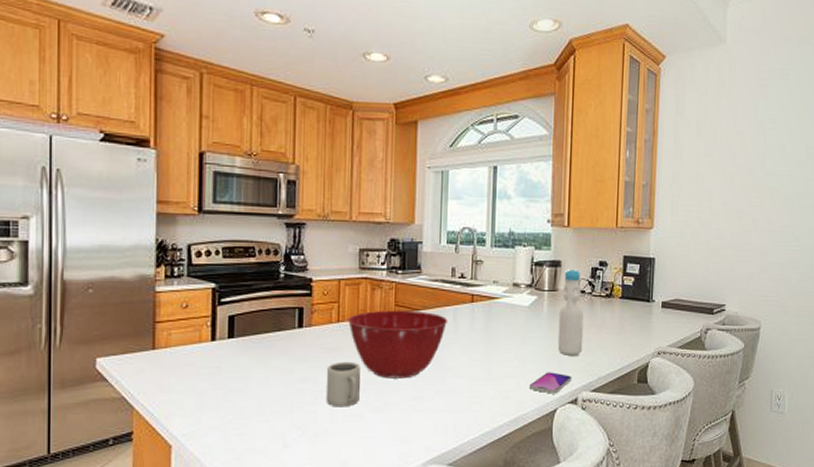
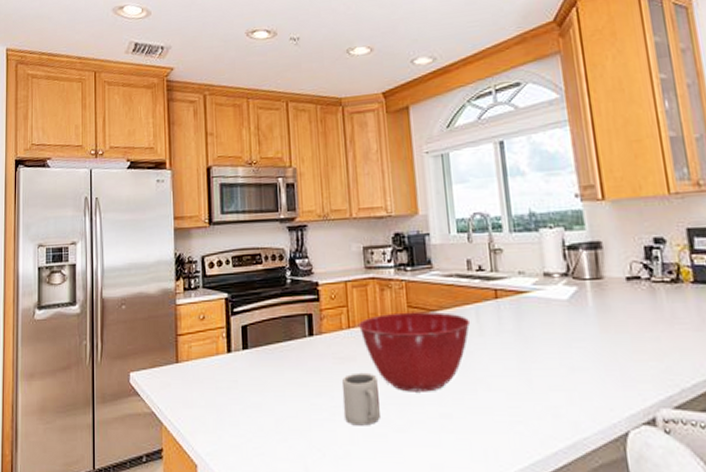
smartphone: present [529,372,572,394] -> none [584,382,644,412]
bottle: present [557,268,584,355] -> none [608,249,652,361]

